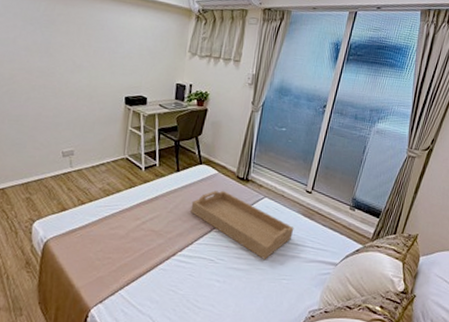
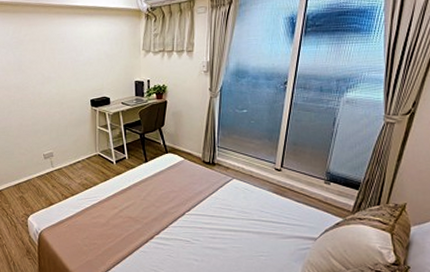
serving tray: present [190,190,294,261] -> none [162,175,267,239]

